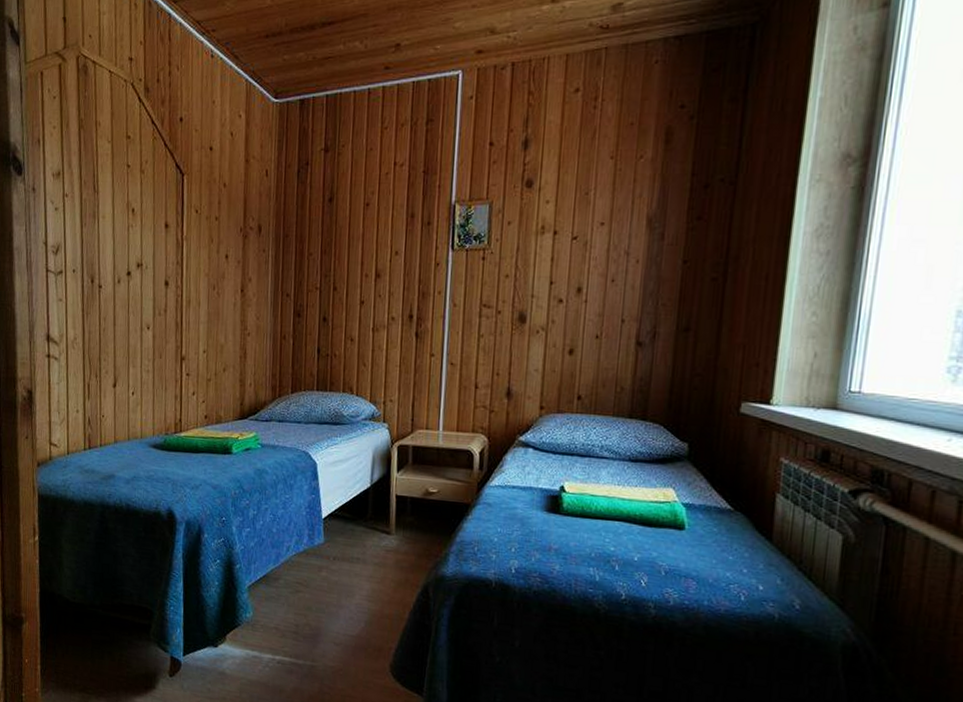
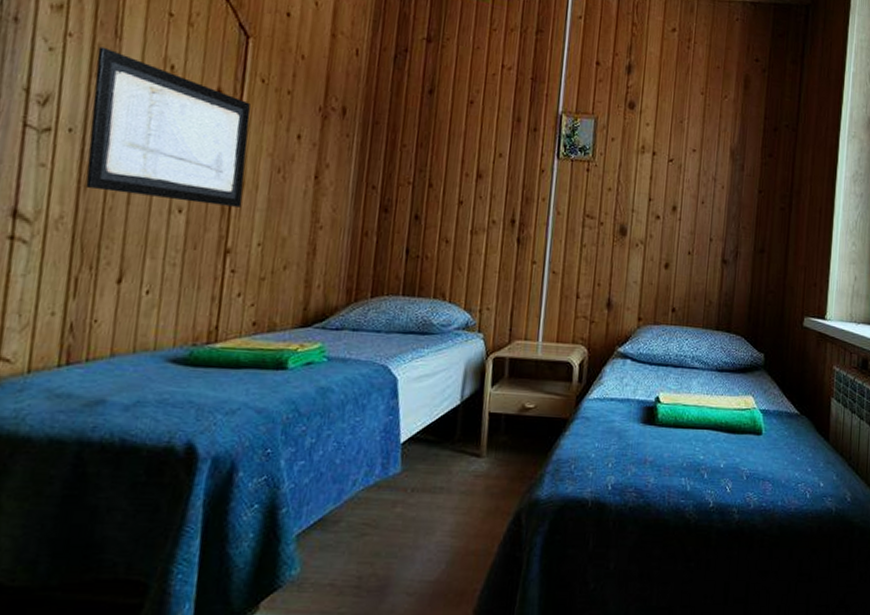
wall art: none [84,201,190,322] -> present [85,46,251,208]

